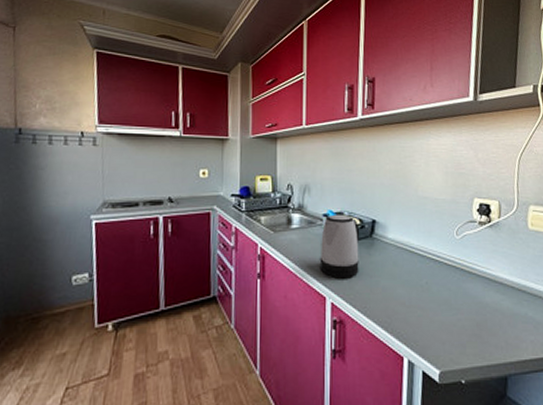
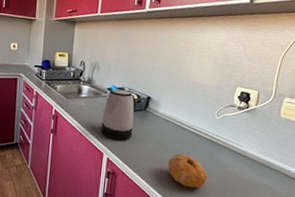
fruit: none [407,287,456,330] -> present [168,154,207,188]

